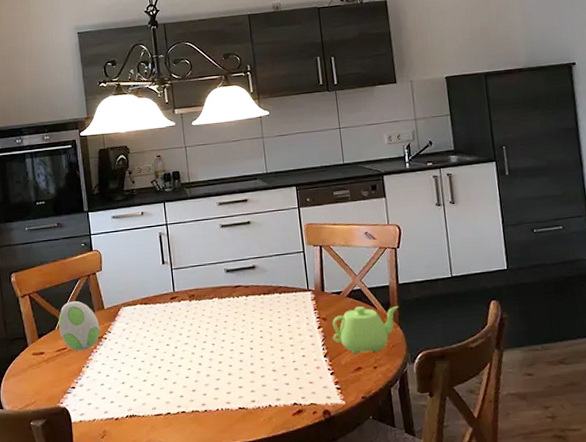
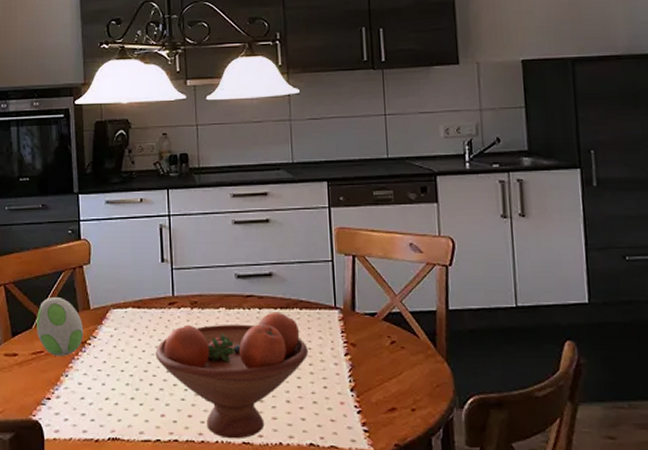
fruit bowl: none [162,297,288,406] -> present [155,311,308,439]
teapot: present [332,305,398,354] -> none [362,333,447,392]

